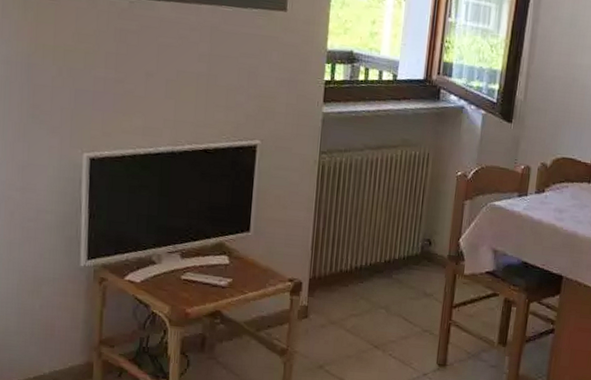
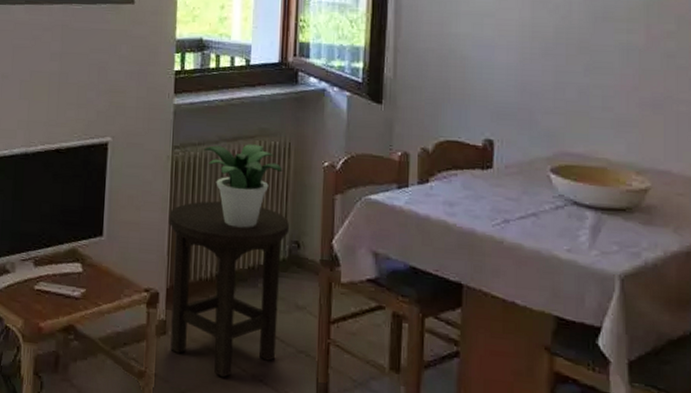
stool: none [311,202,423,353] -> present [168,201,289,378]
potted plant: none [349,152,421,227] -> present [204,144,283,228]

